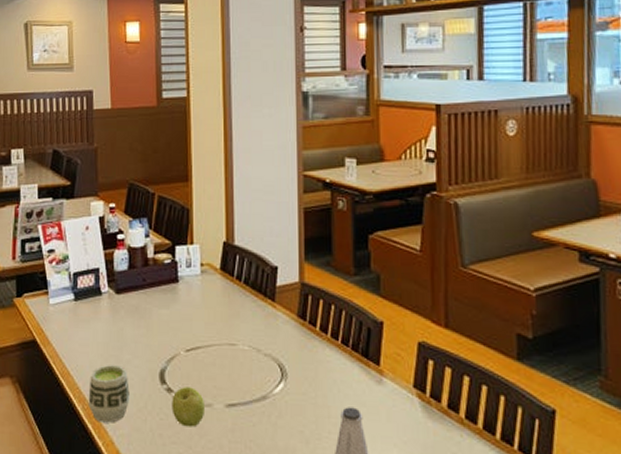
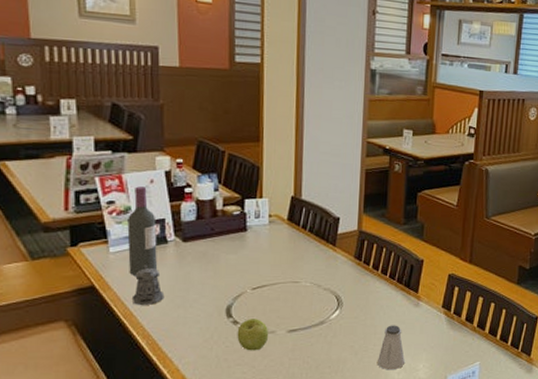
wine bottle: none [65,234,93,330] -> present [127,186,158,275]
pepper shaker: none [68,318,99,365] -> present [131,264,165,306]
cup: present [88,364,131,423] -> none [153,303,197,354]

